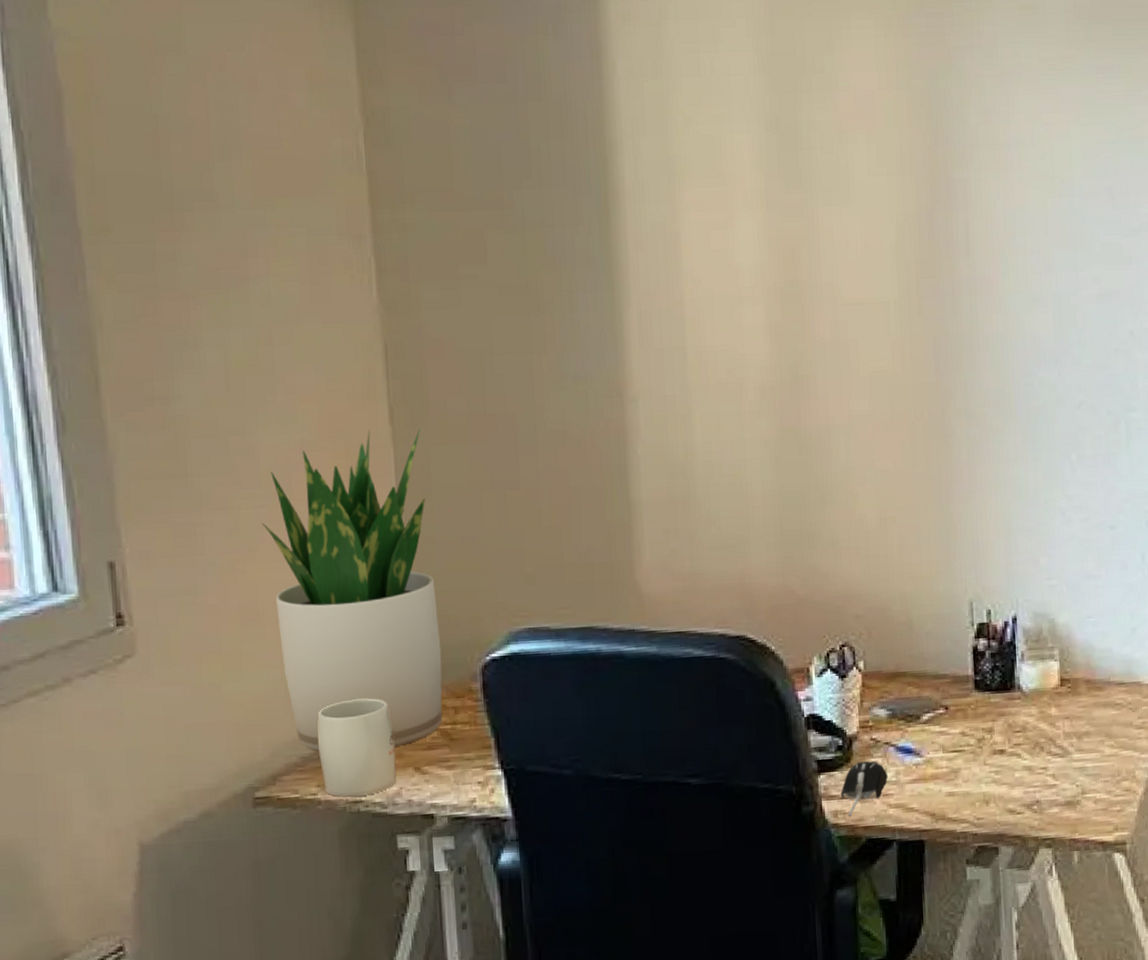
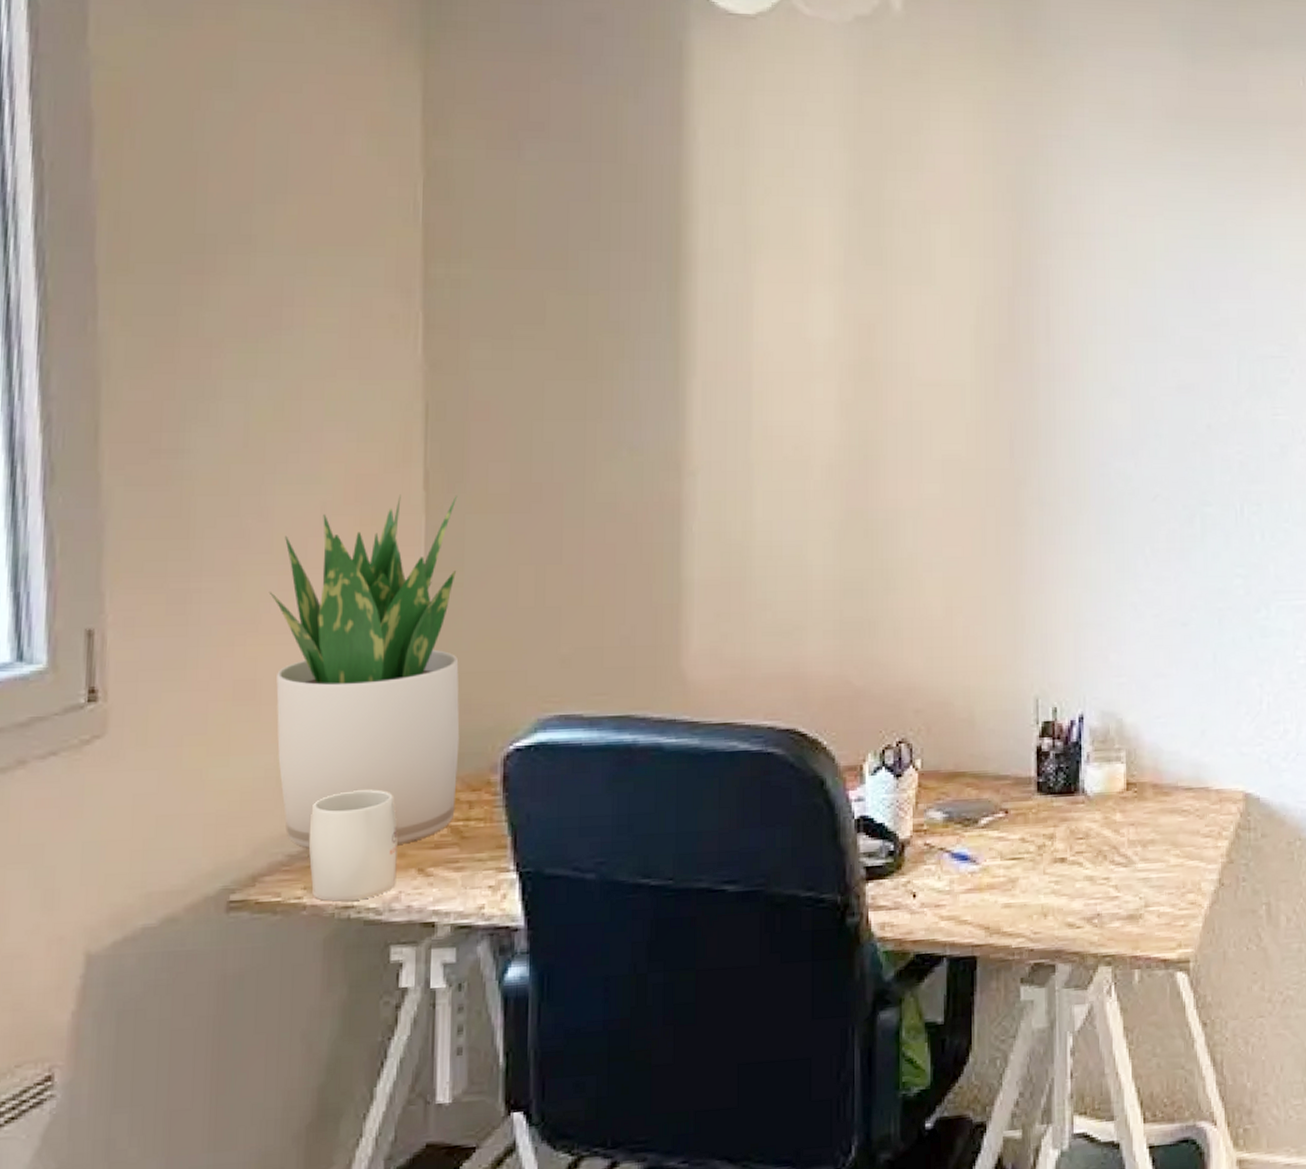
computer mouse: present [840,761,889,817] -> none [889,868,942,929]

